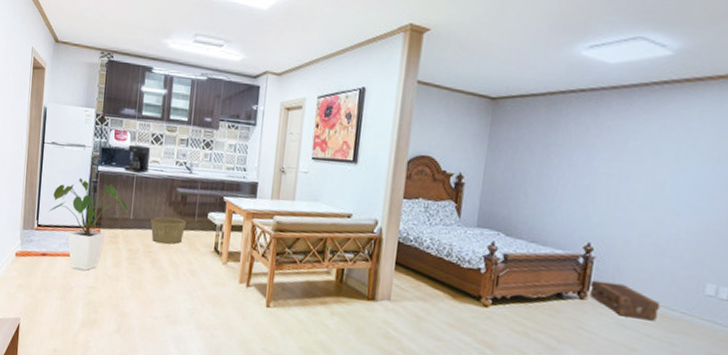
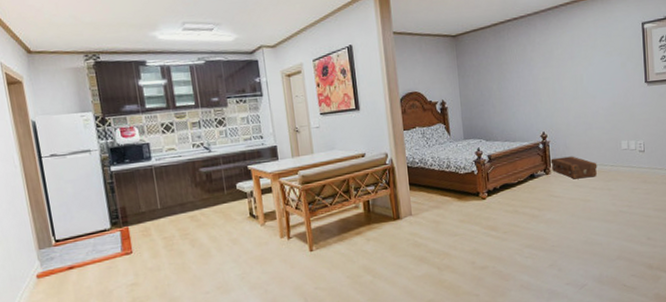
house plant: present [48,177,128,271] -> none [64,181,154,272]
coffee maker: present [124,144,151,173] -> none [138,136,167,165]
basket: present [150,216,186,244] -> none [180,196,217,224]

